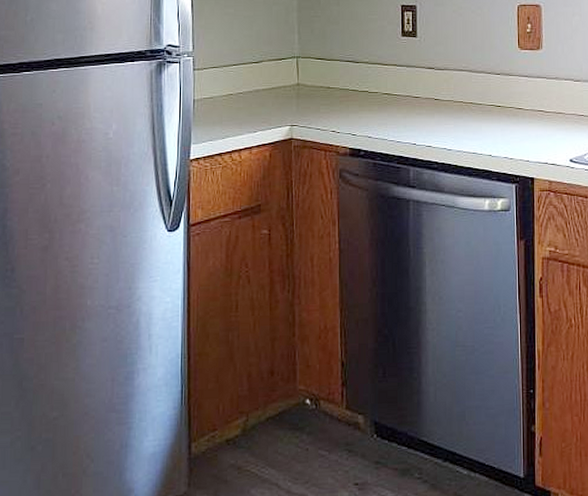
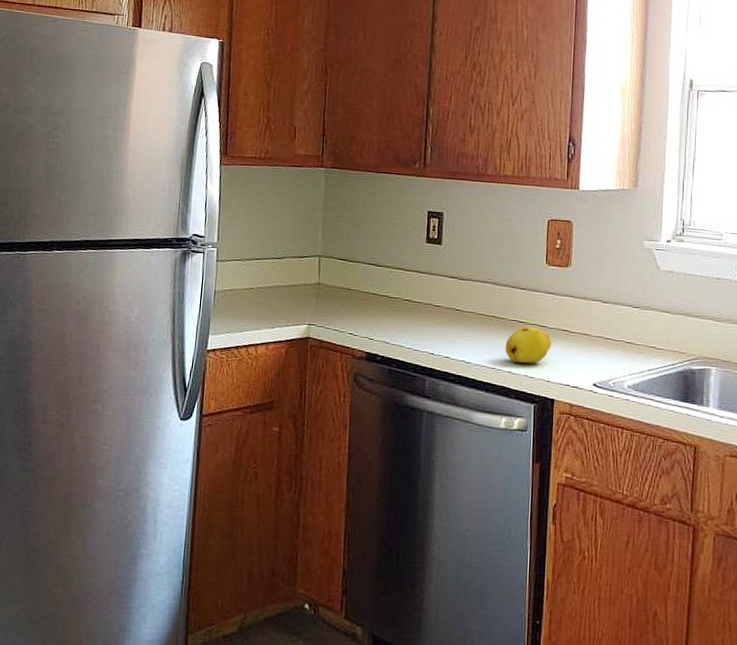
fruit: none [484,109,529,146] -> present [505,326,552,364]

